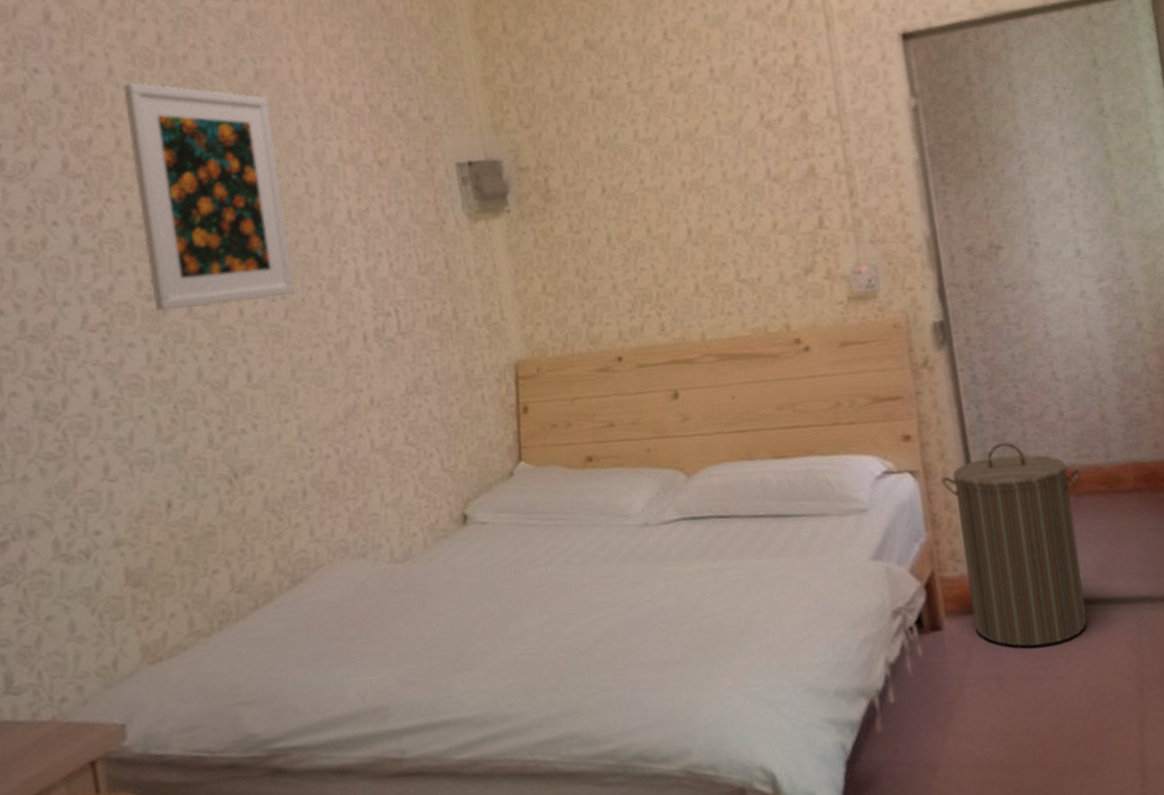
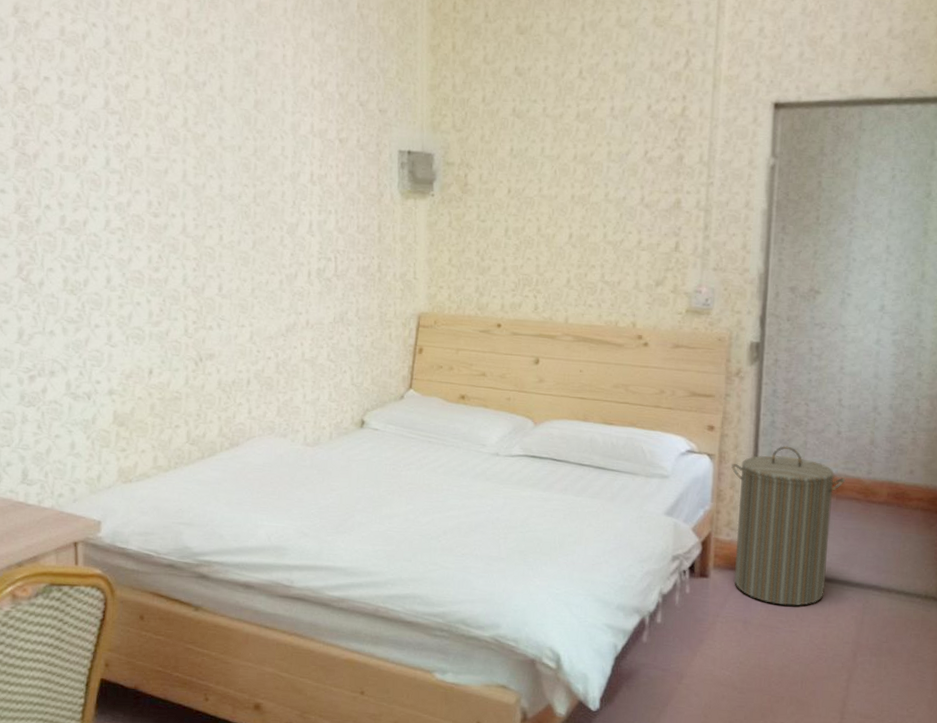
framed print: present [123,82,294,312] -> none [156,45,264,231]

